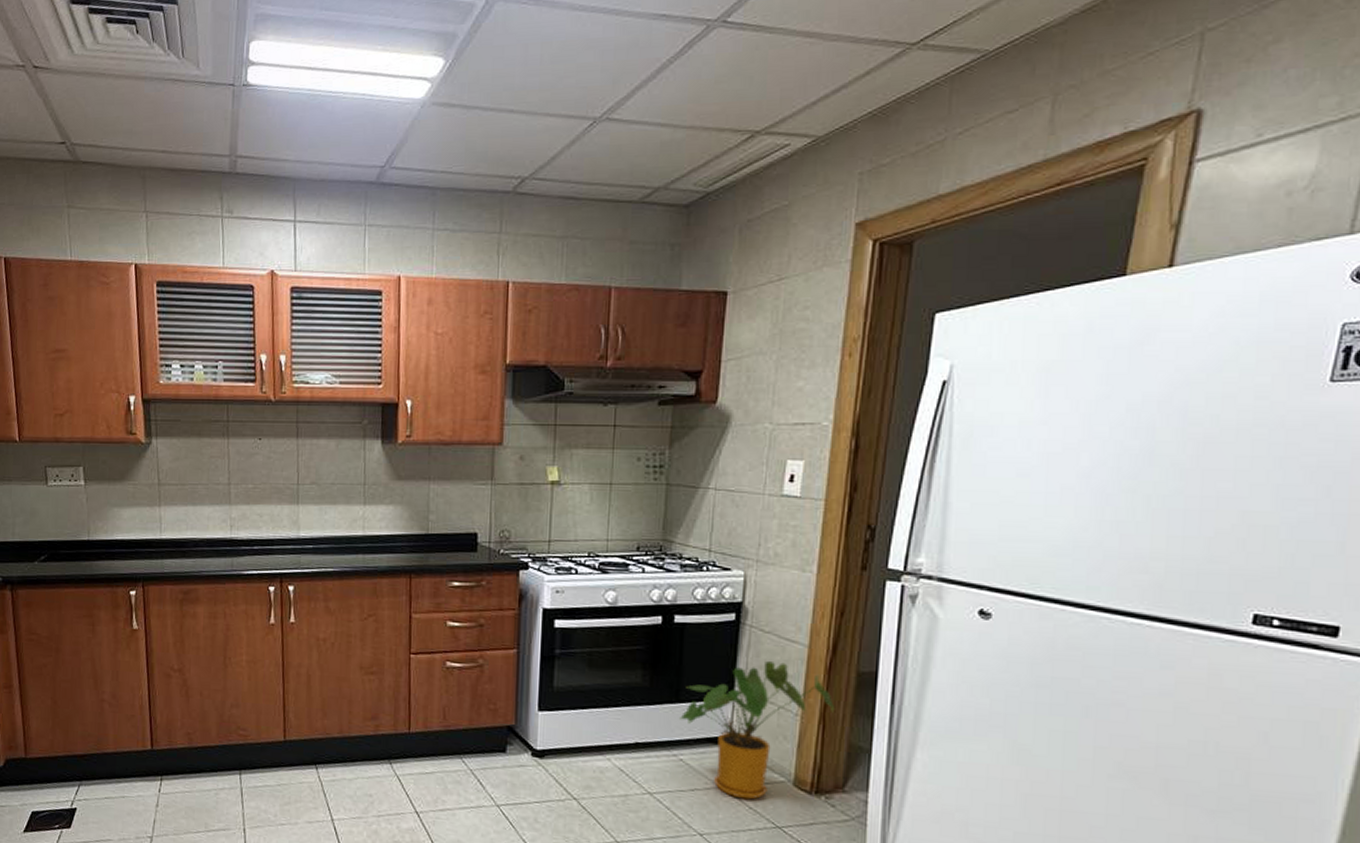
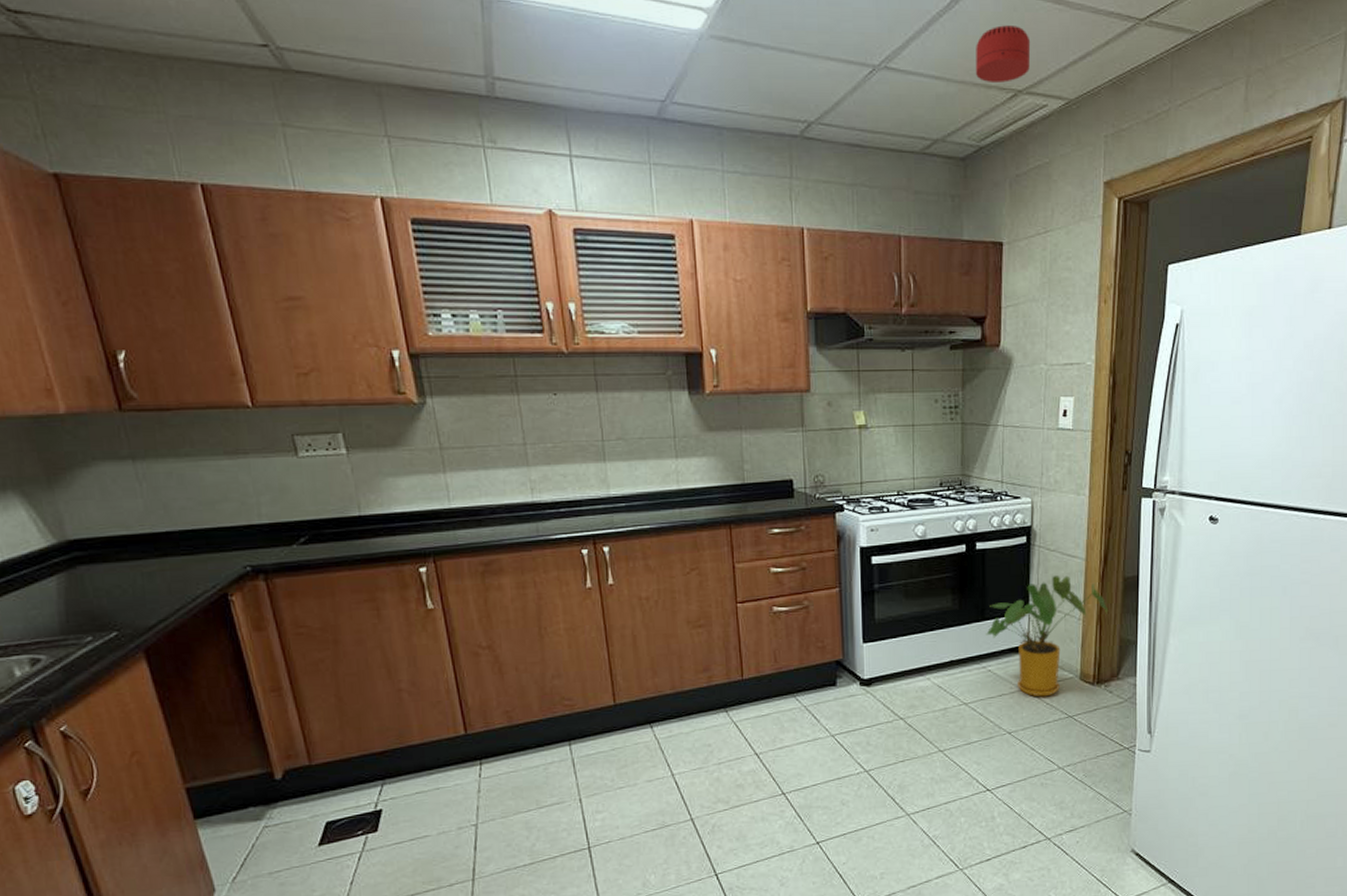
smoke detector: none [708,64,774,125] -> present [976,25,1031,83]

